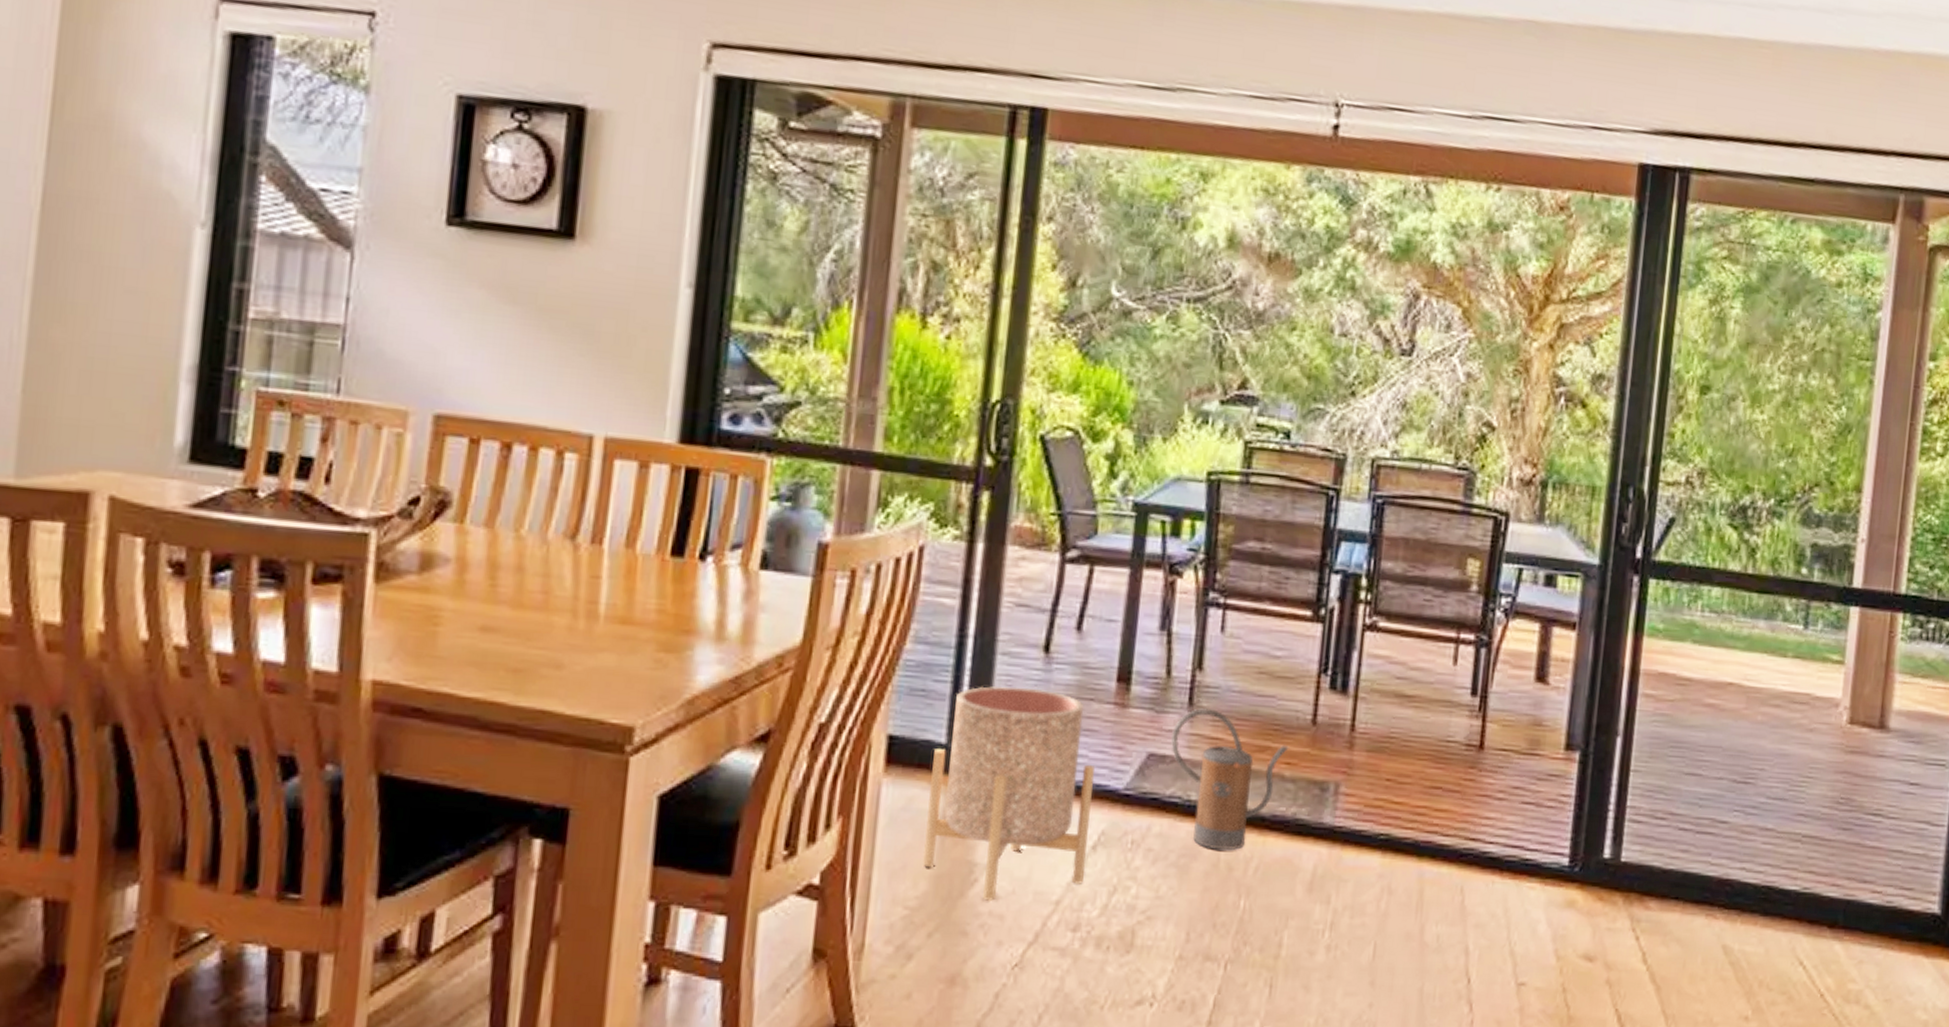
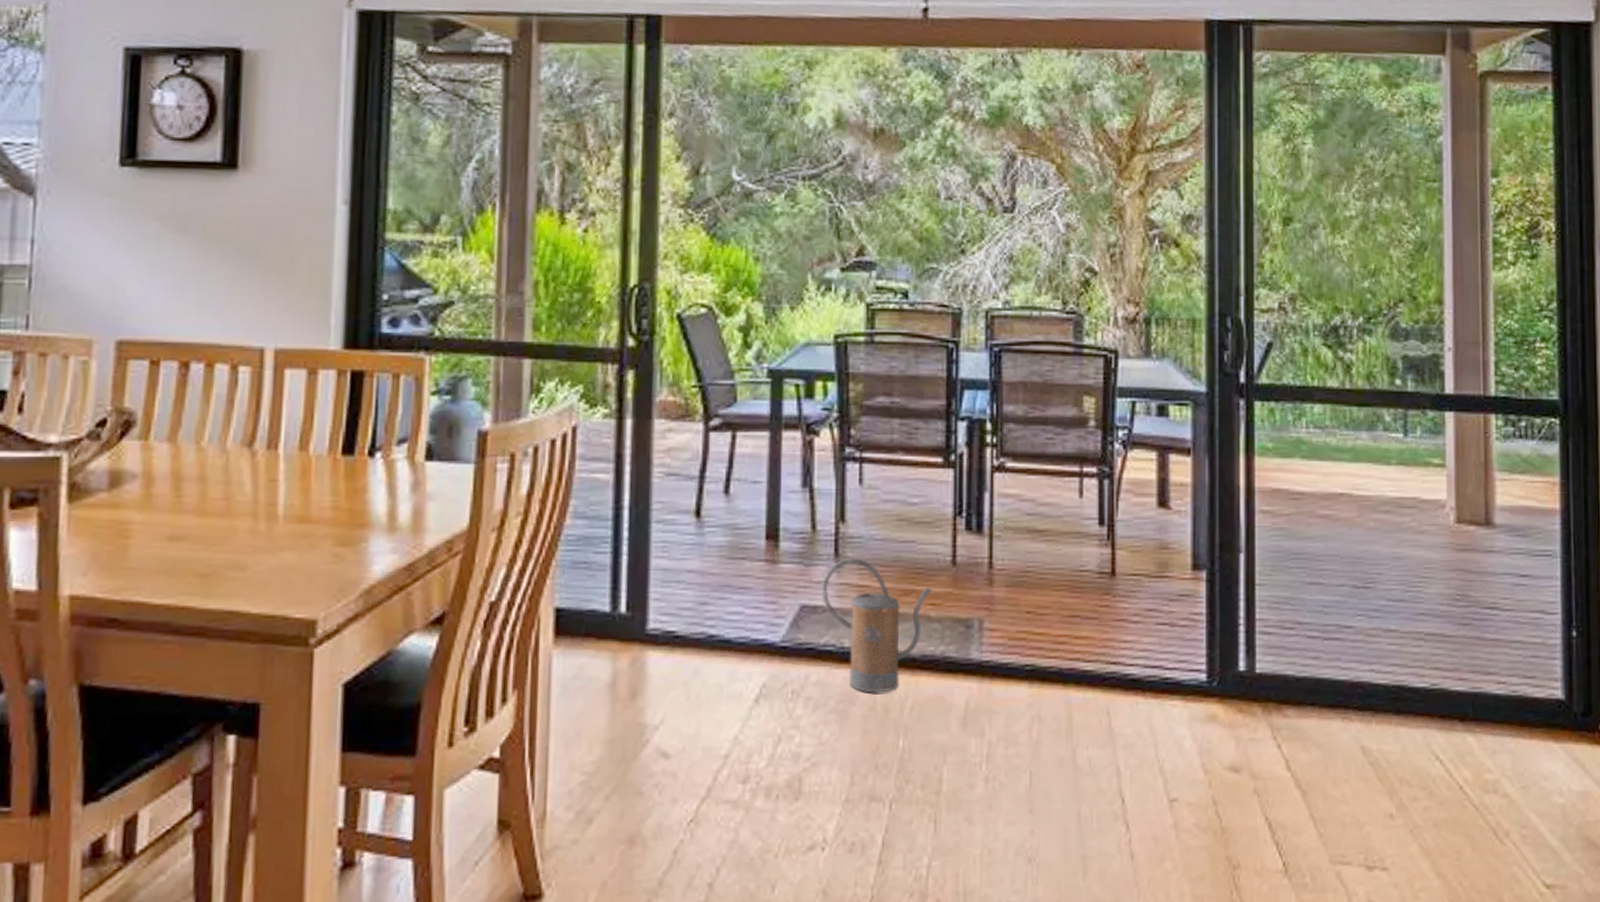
planter: present [923,685,1095,902] -> none [596,552,751,762]

